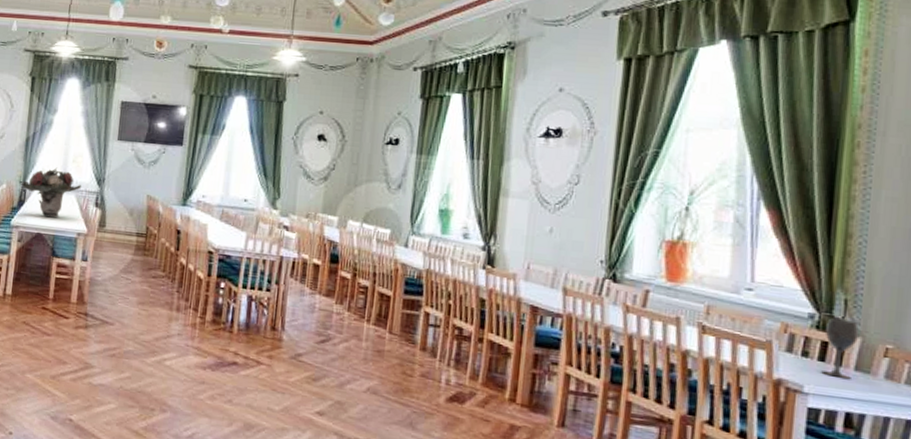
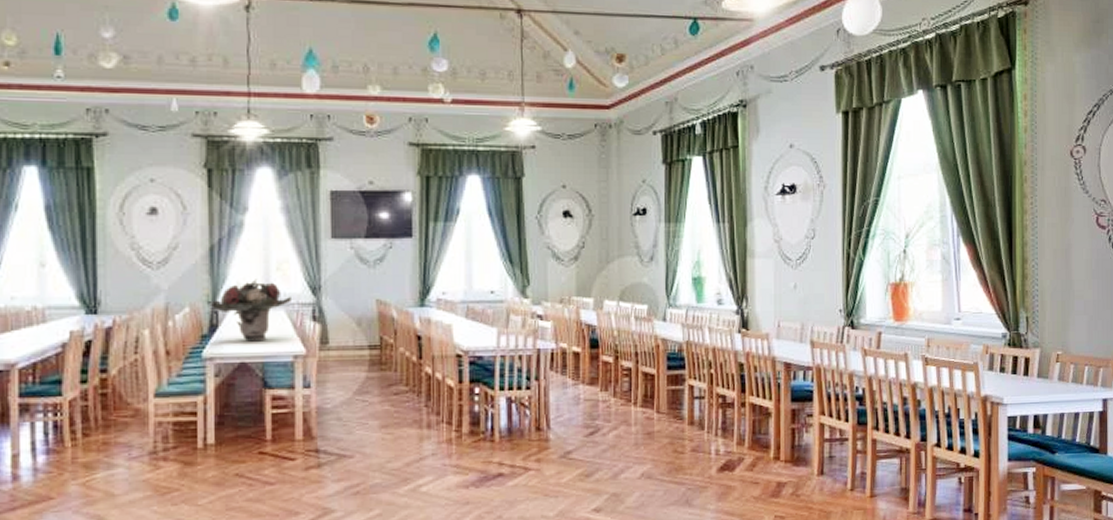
wine glass: present [821,318,860,380] -> none [1014,335,1039,387]

